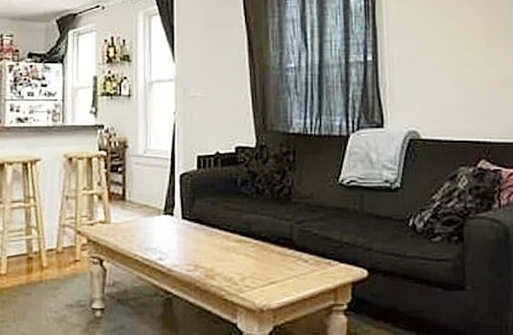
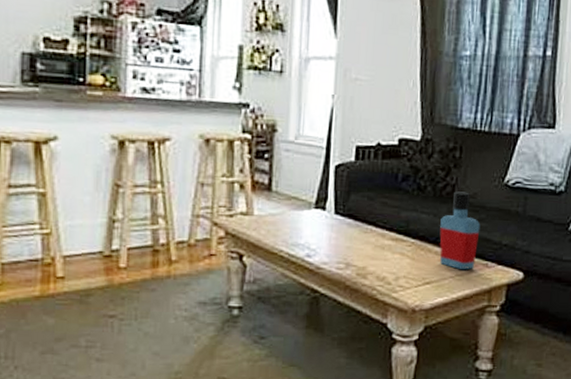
bottle: none [280,193,320,268] -> present [439,191,481,269]

